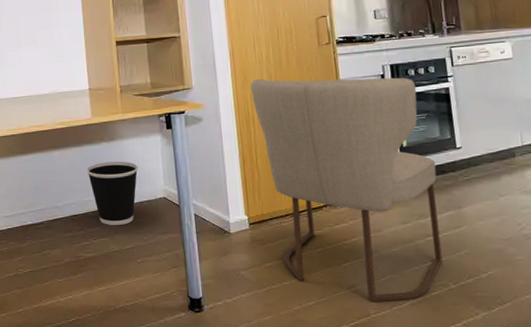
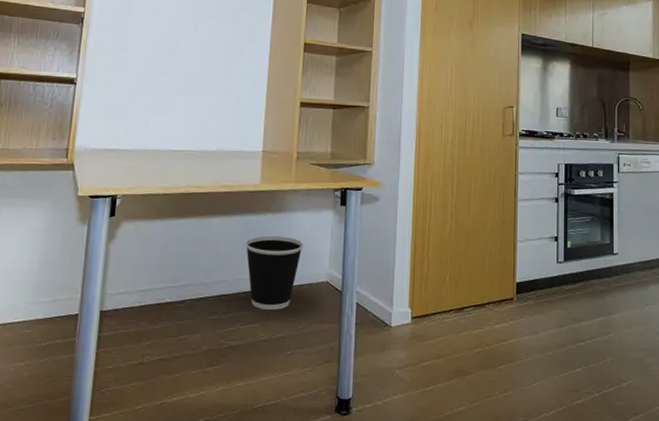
chair: present [251,77,443,302] -> none [432,163,594,409]

